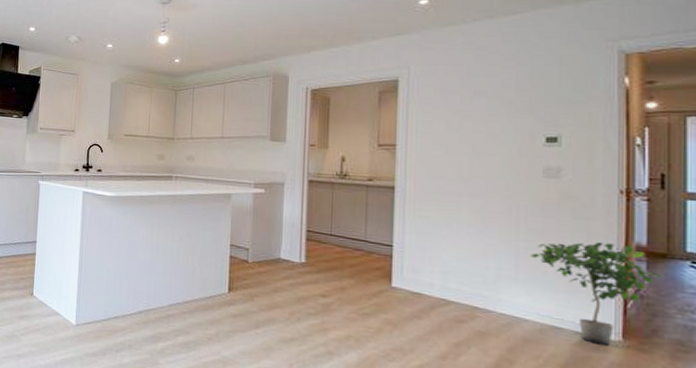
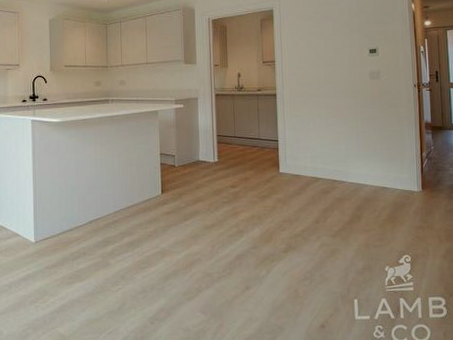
potted plant: present [530,242,663,346] -> none [365,123,441,196]

